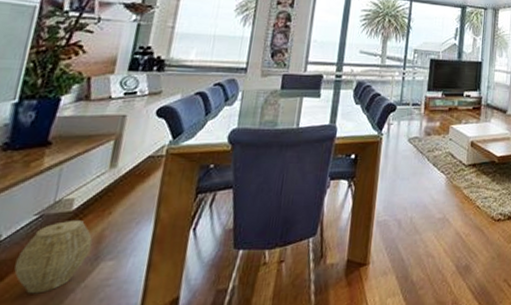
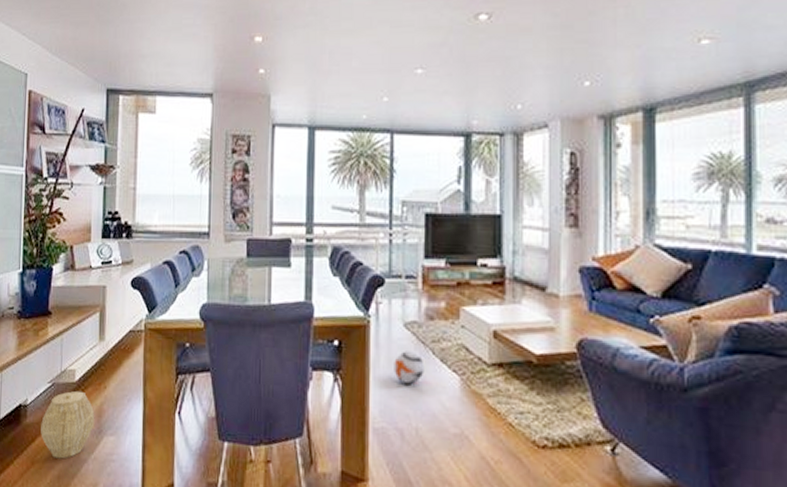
ball: none [397,159,421,184] -> present [394,351,425,384]

